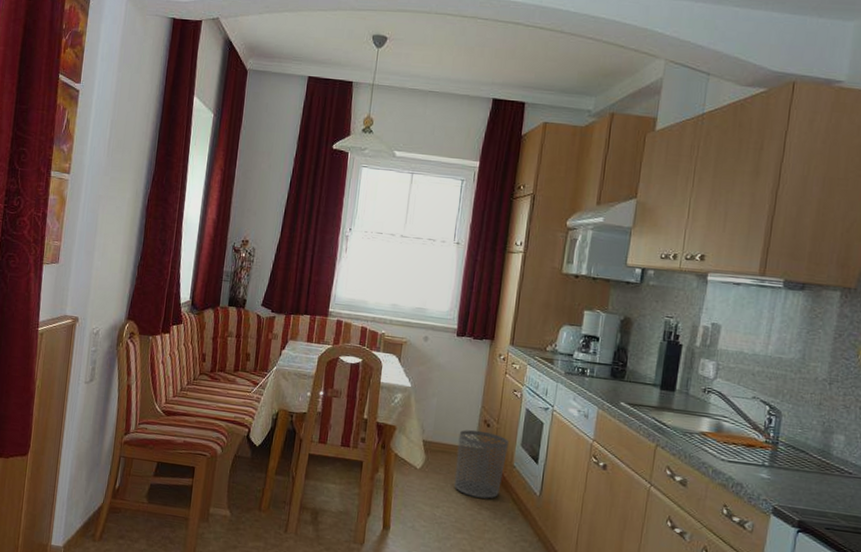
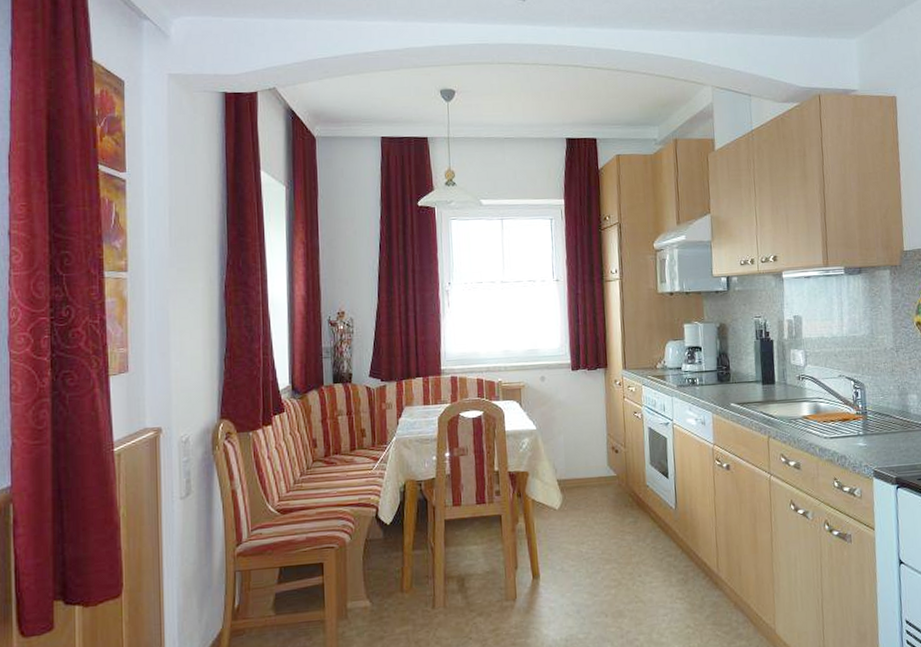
waste bin: present [454,430,509,499] -> none [590,458,639,525]

